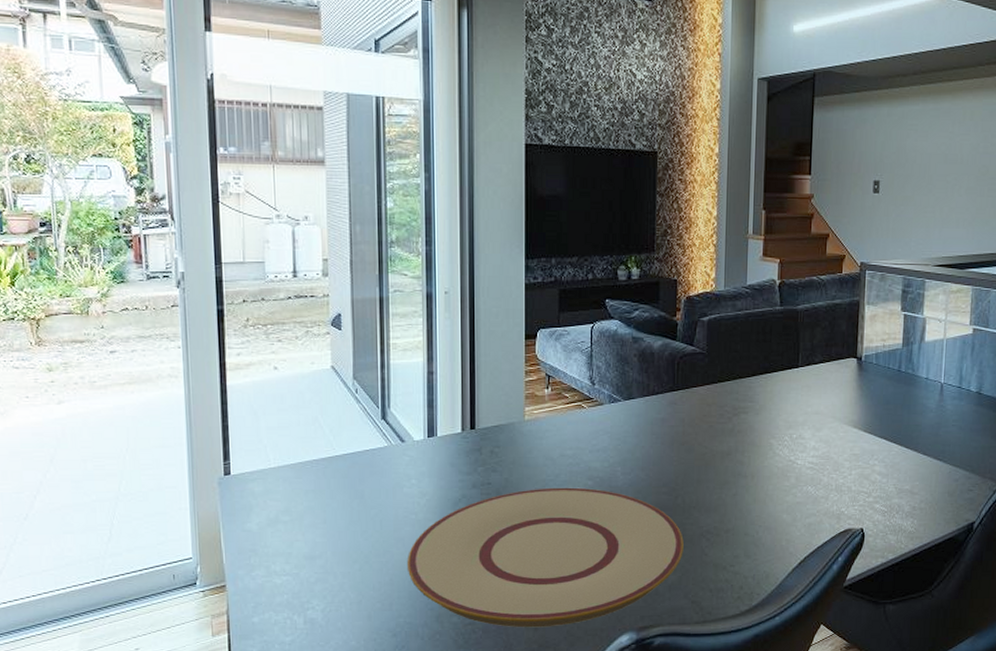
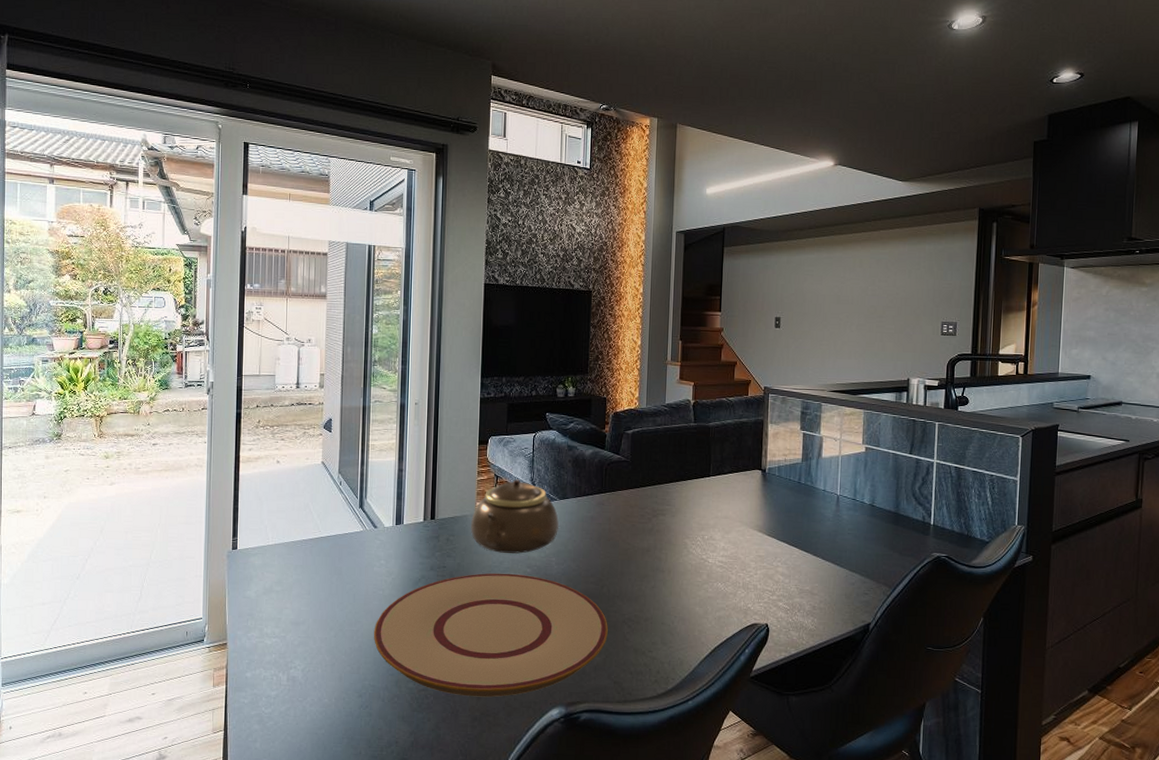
teapot: none [518,378,624,464] -> present [470,479,559,554]

